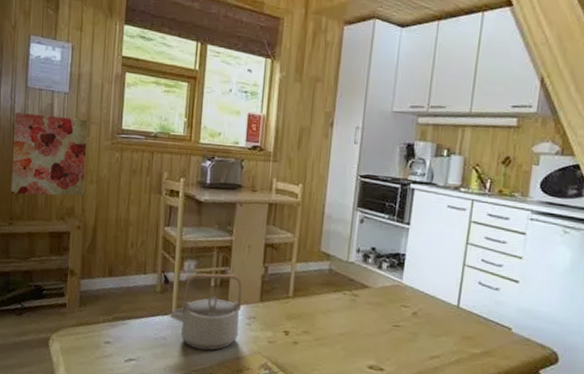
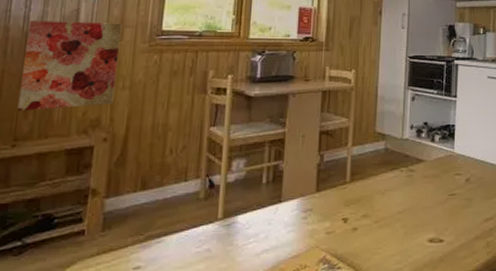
teapot: present [169,273,242,351] -> none [214,167,297,256]

